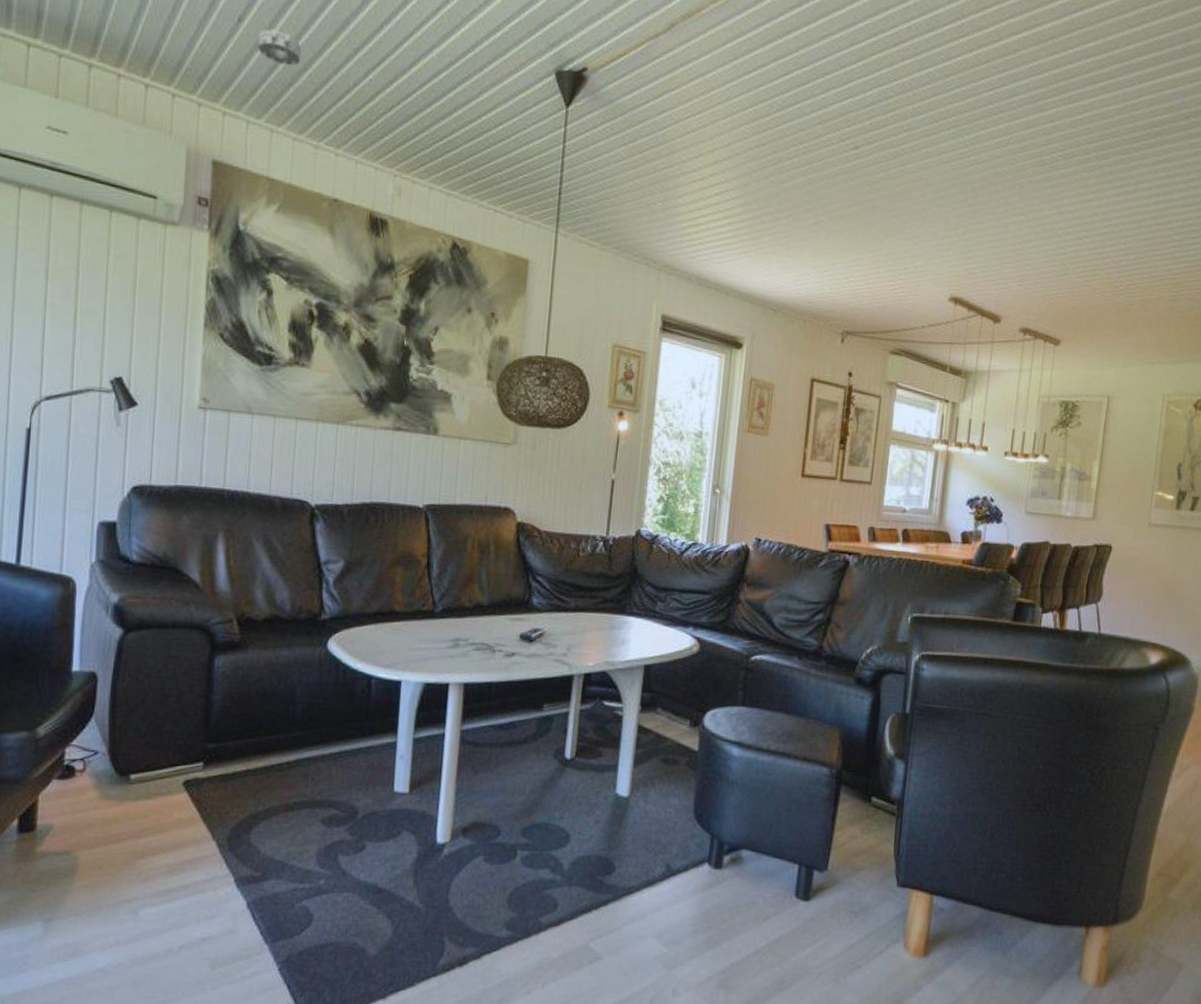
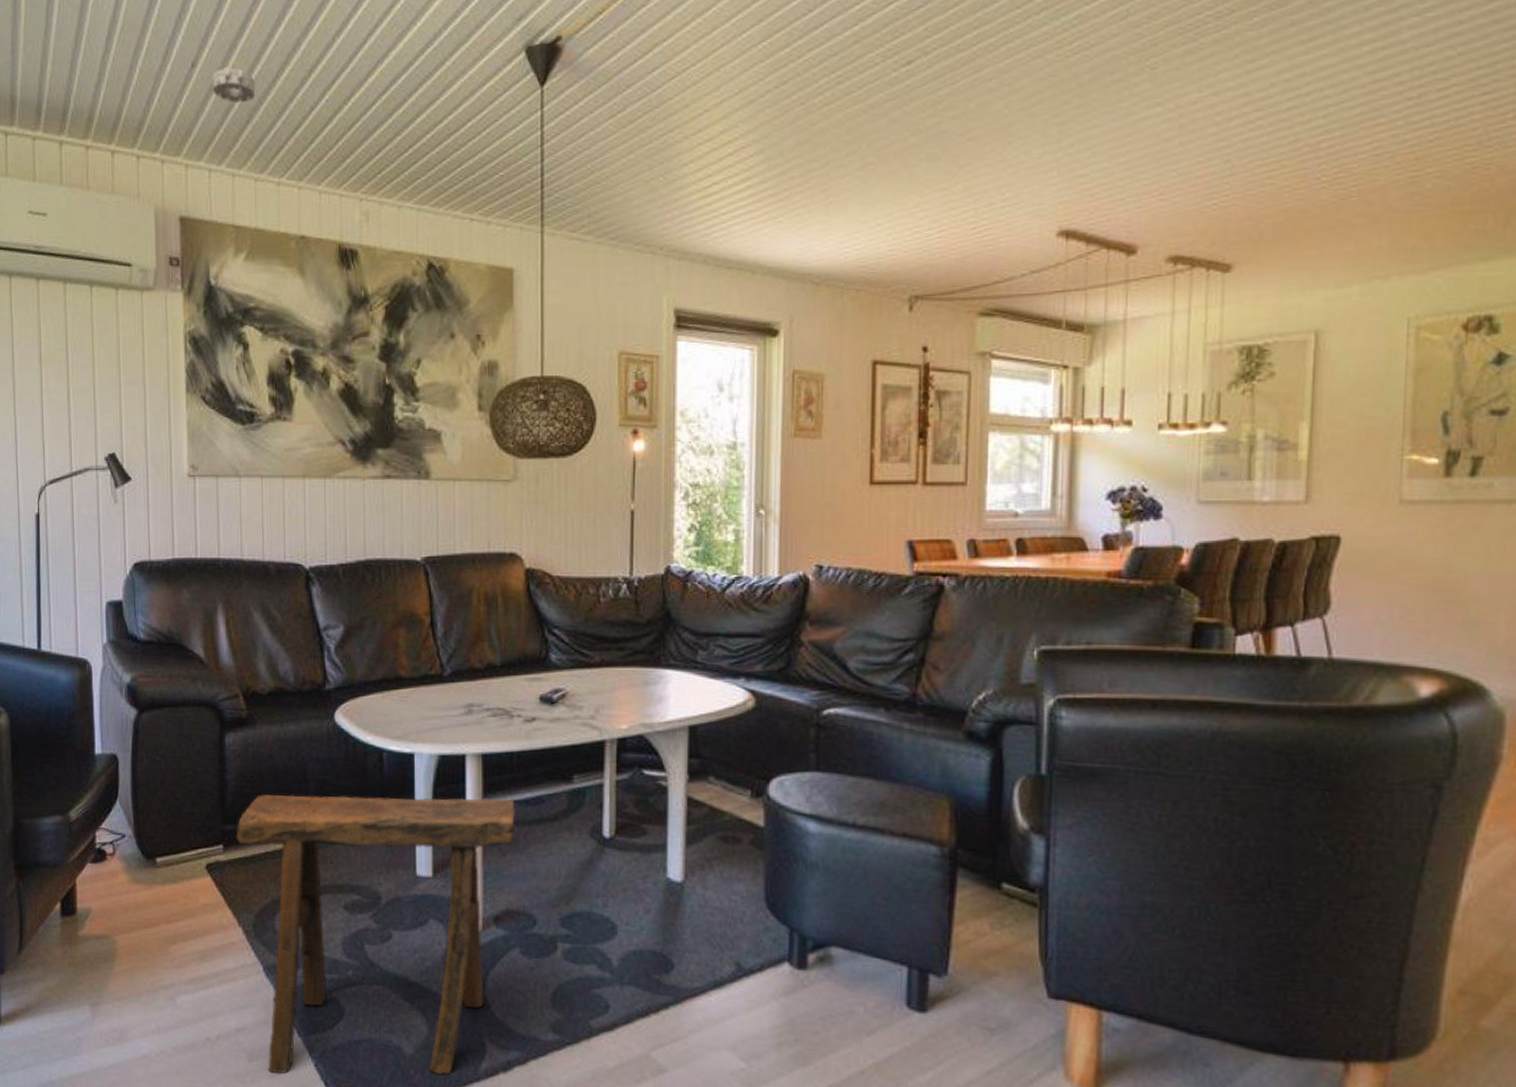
stool: none [217,715,490,980] -> present [236,795,515,1075]

